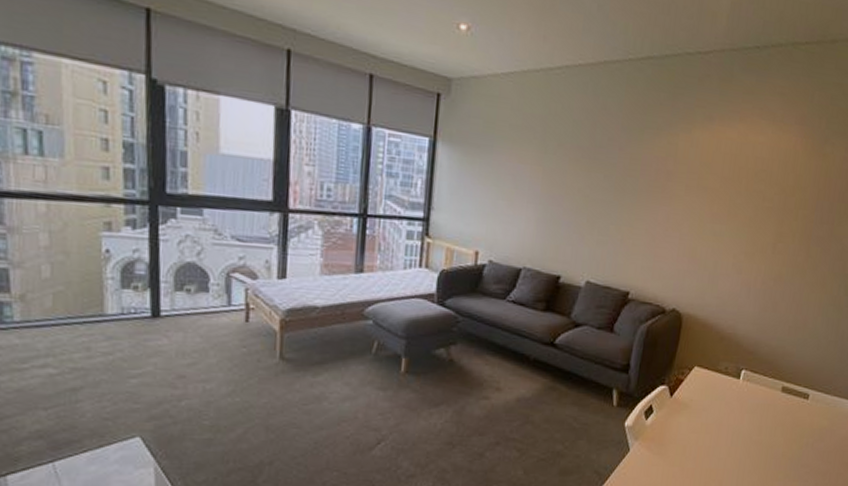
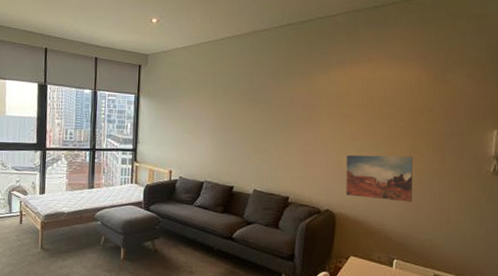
wall art: none [697,240,777,302] -> present [345,154,413,202]

